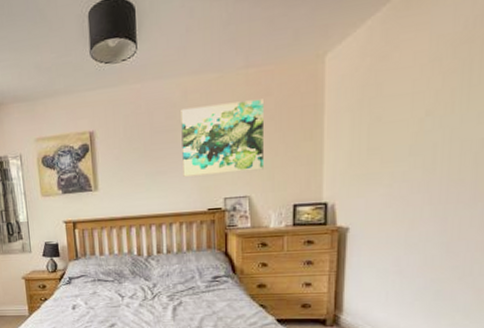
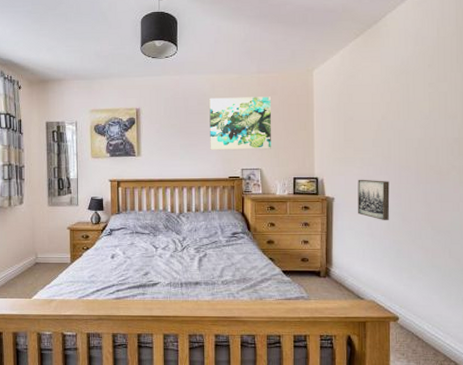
wall art: none [382,200,431,254] -> present [358,179,390,220]

